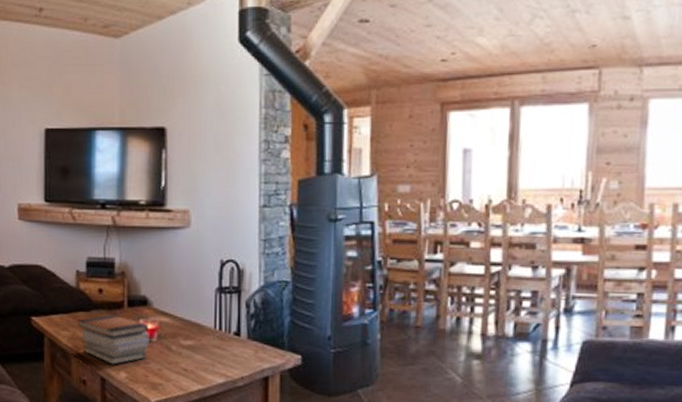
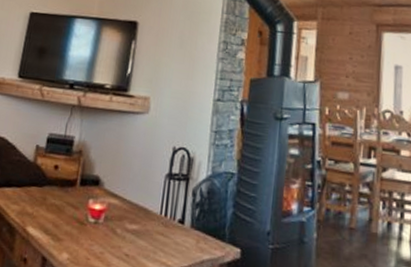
book stack: present [77,314,149,365] -> none [28,192,98,245]

